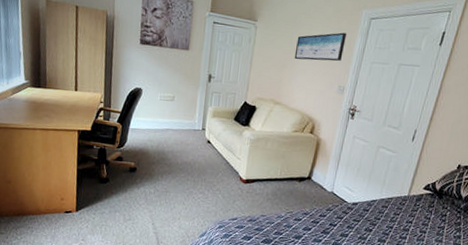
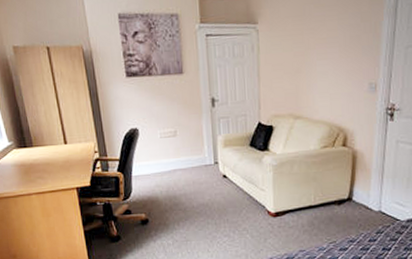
wall art: present [294,32,347,61] -> none [309,16,371,60]

